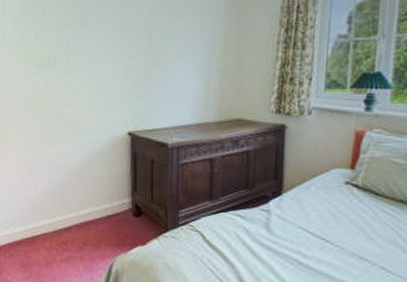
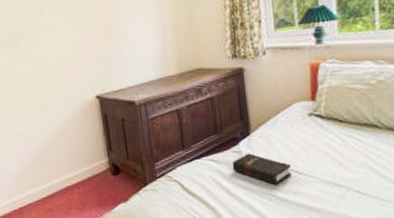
hardback book: none [258,213,319,250] -> present [232,153,292,185]

